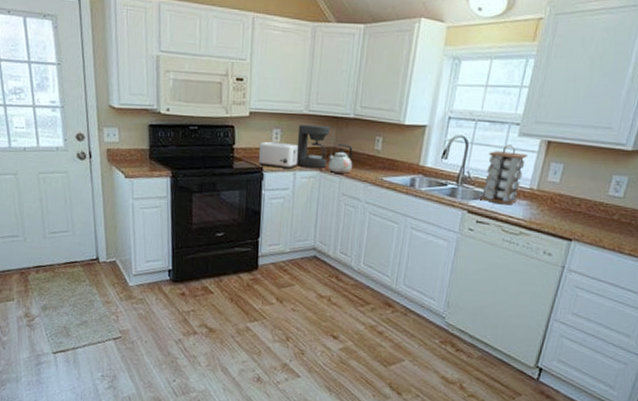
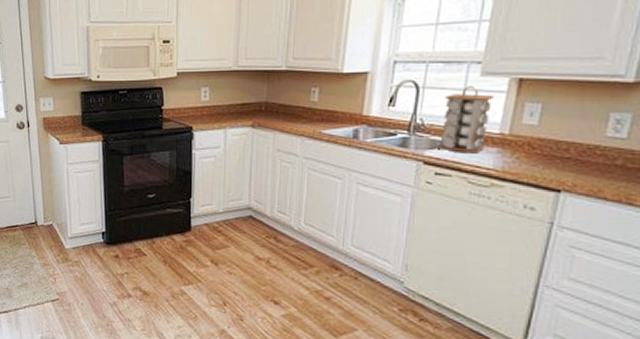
toaster: present [258,141,299,169] -> none [187,100,229,126]
coffee maker: present [296,124,330,169] -> none [226,80,260,125]
kettle: present [328,144,353,174] -> none [260,98,288,128]

